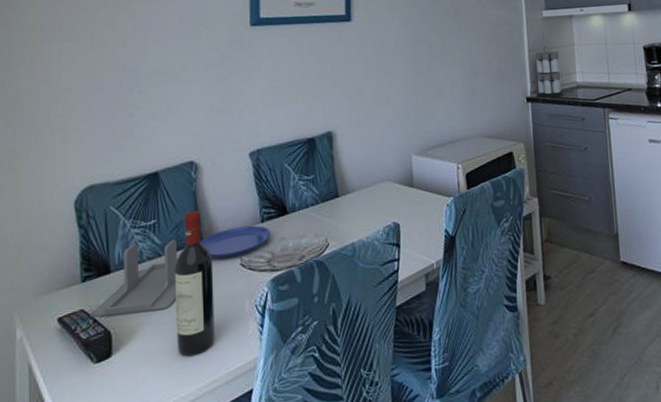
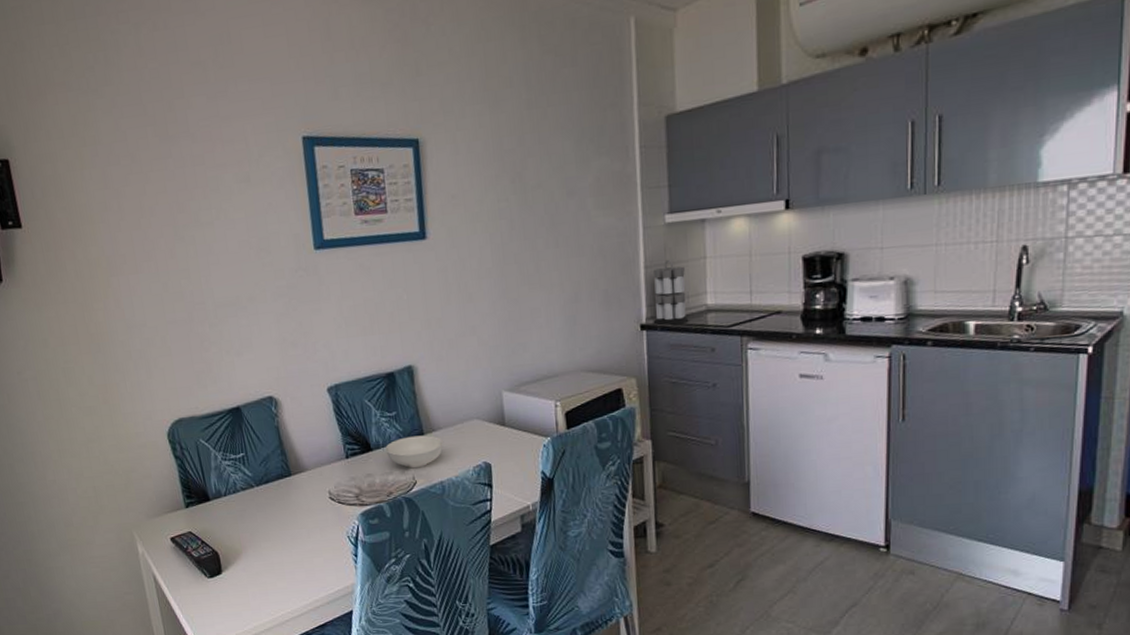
napkin holder: present [89,239,178,318] -> none [197,472,273,539]
wine bottle: present [174,210,215,357] -> none [267,445,313,578]
plate: present [199,225,271,259] -> none [288,461,357,492]
bowl: none [301,197,357,231] -> present [385,435,444,469]

